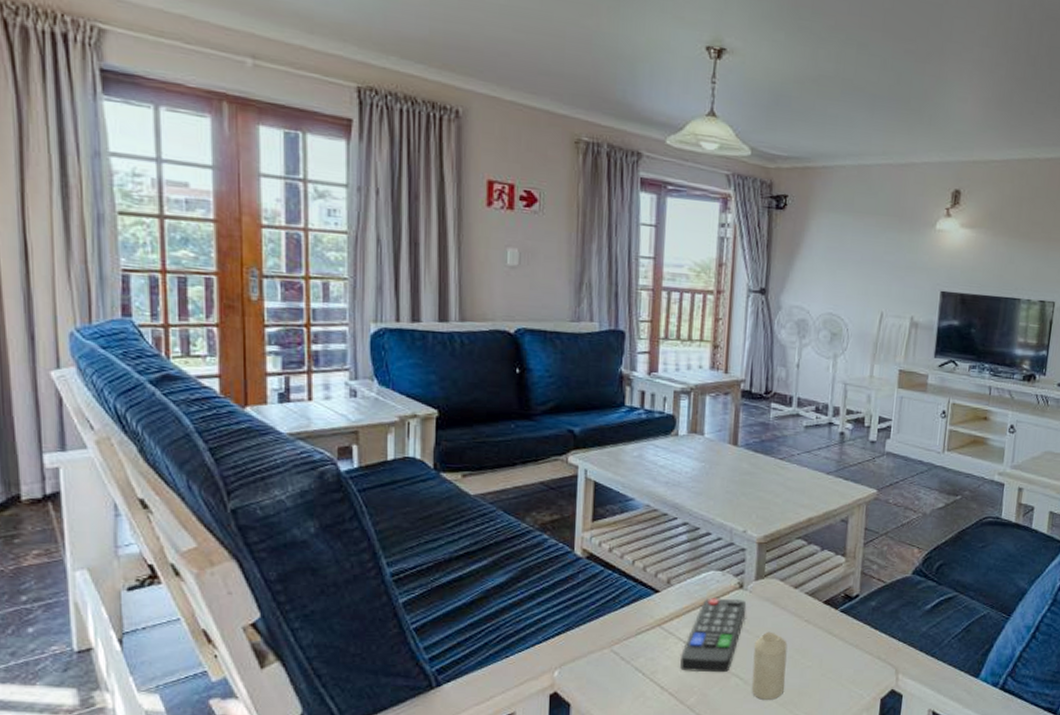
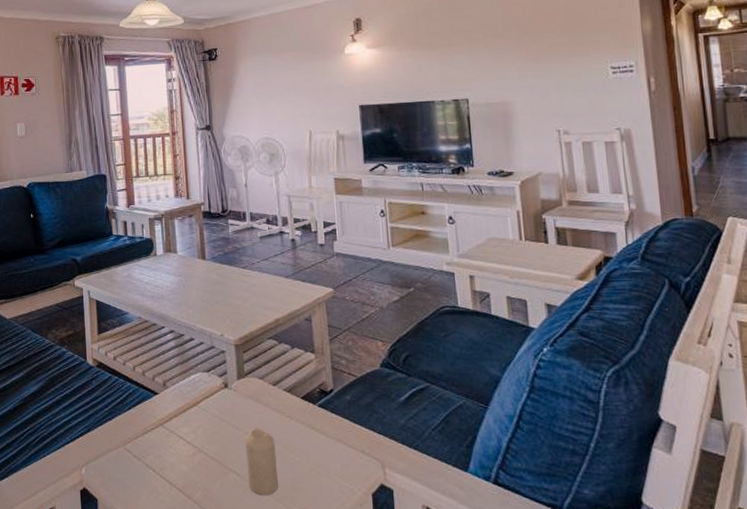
remote control: present [680,598,747,673] -> none [183,397,234,469]

